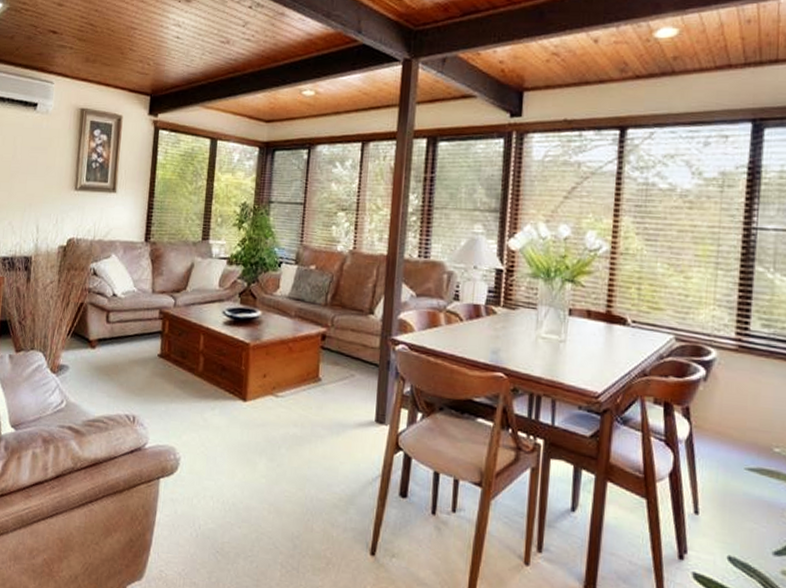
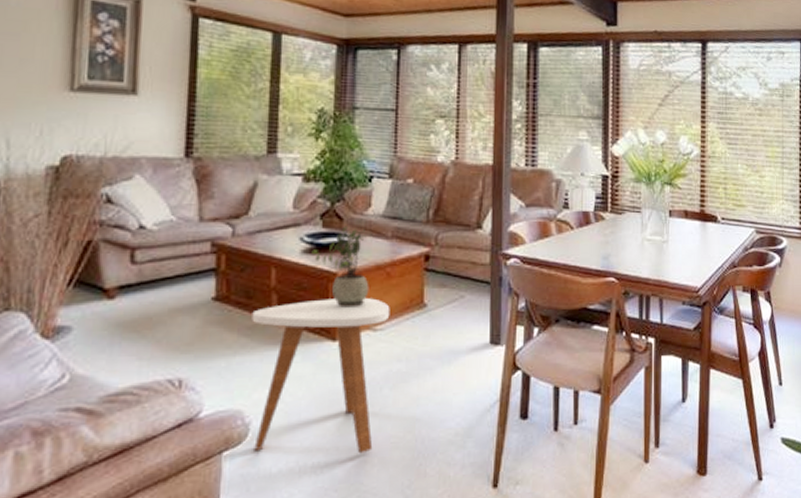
side table: none [181,364,291,501] -> present [252,298,390,454]
potted plant: none [231,304,274,375] -> present [311,226,369,308]

